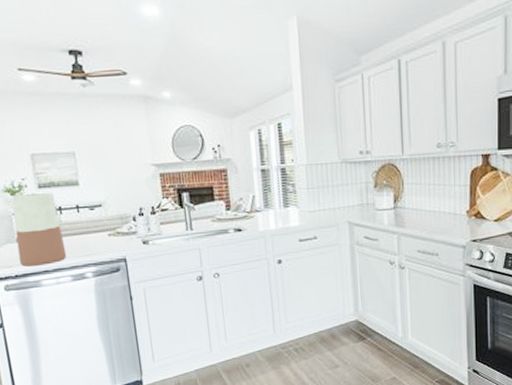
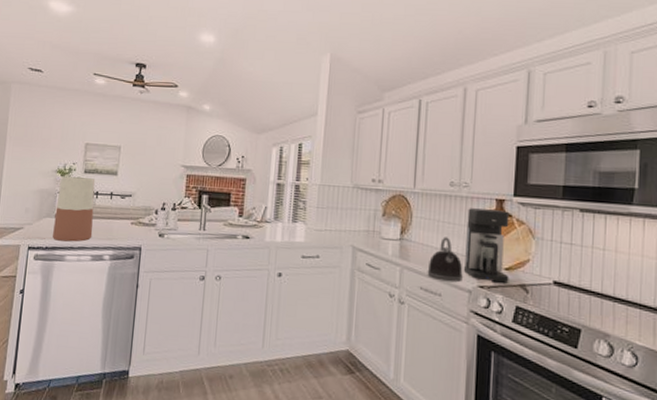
kettle: none [423,198,458,242] -> present [427,237,464,283]
coffee maker: none [456,165,499,235] -> present [463,208,510,283]

